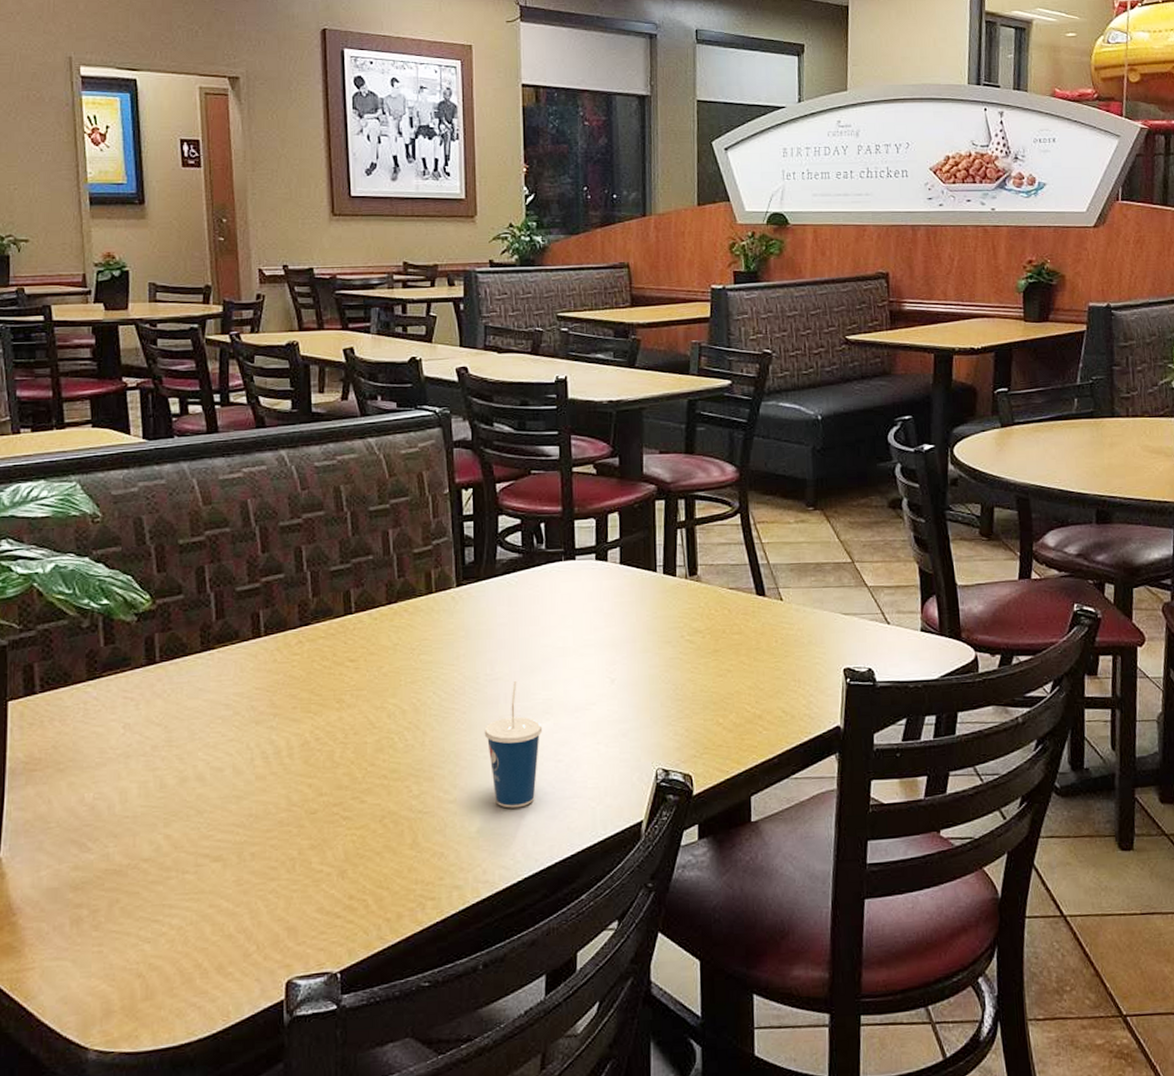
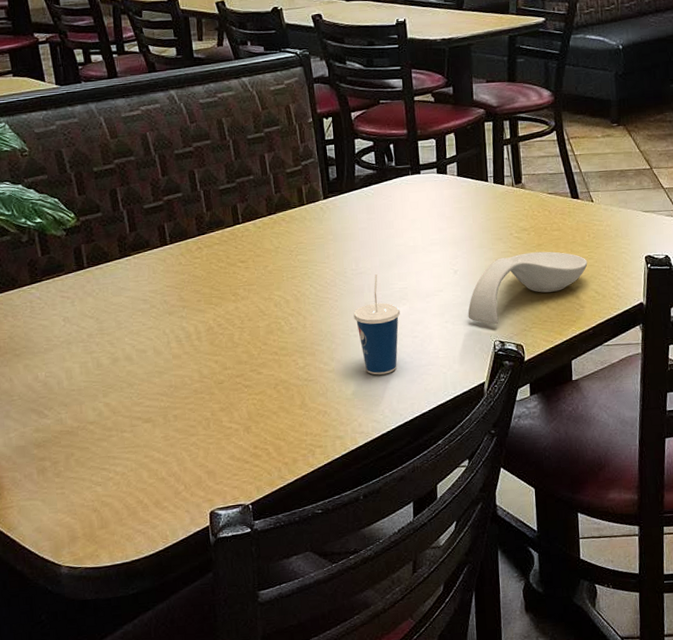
spoon rest: none [625,659,774,748] -> present [468,251,588,324]

